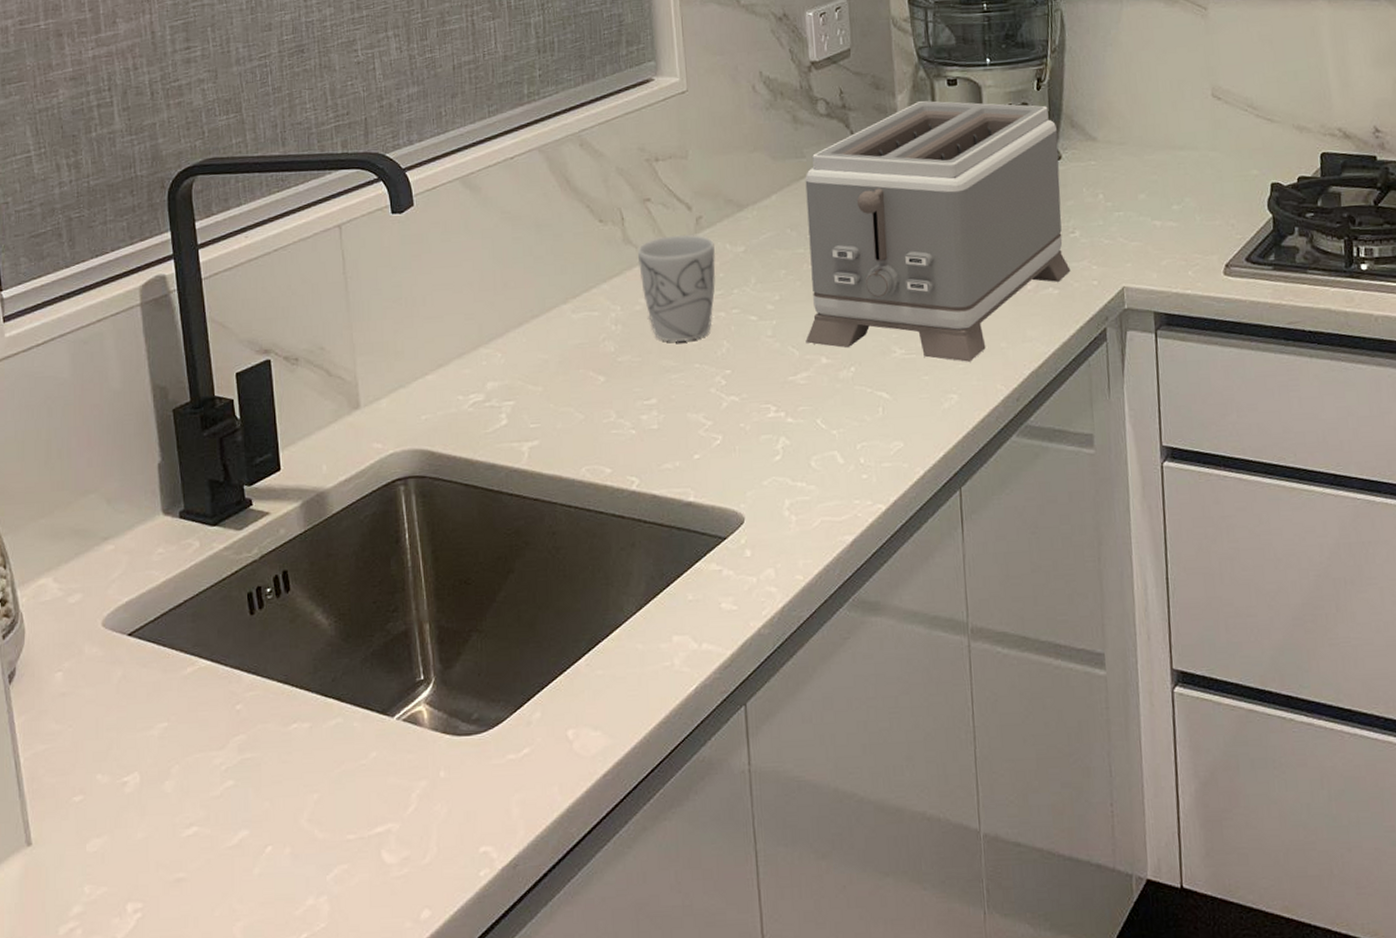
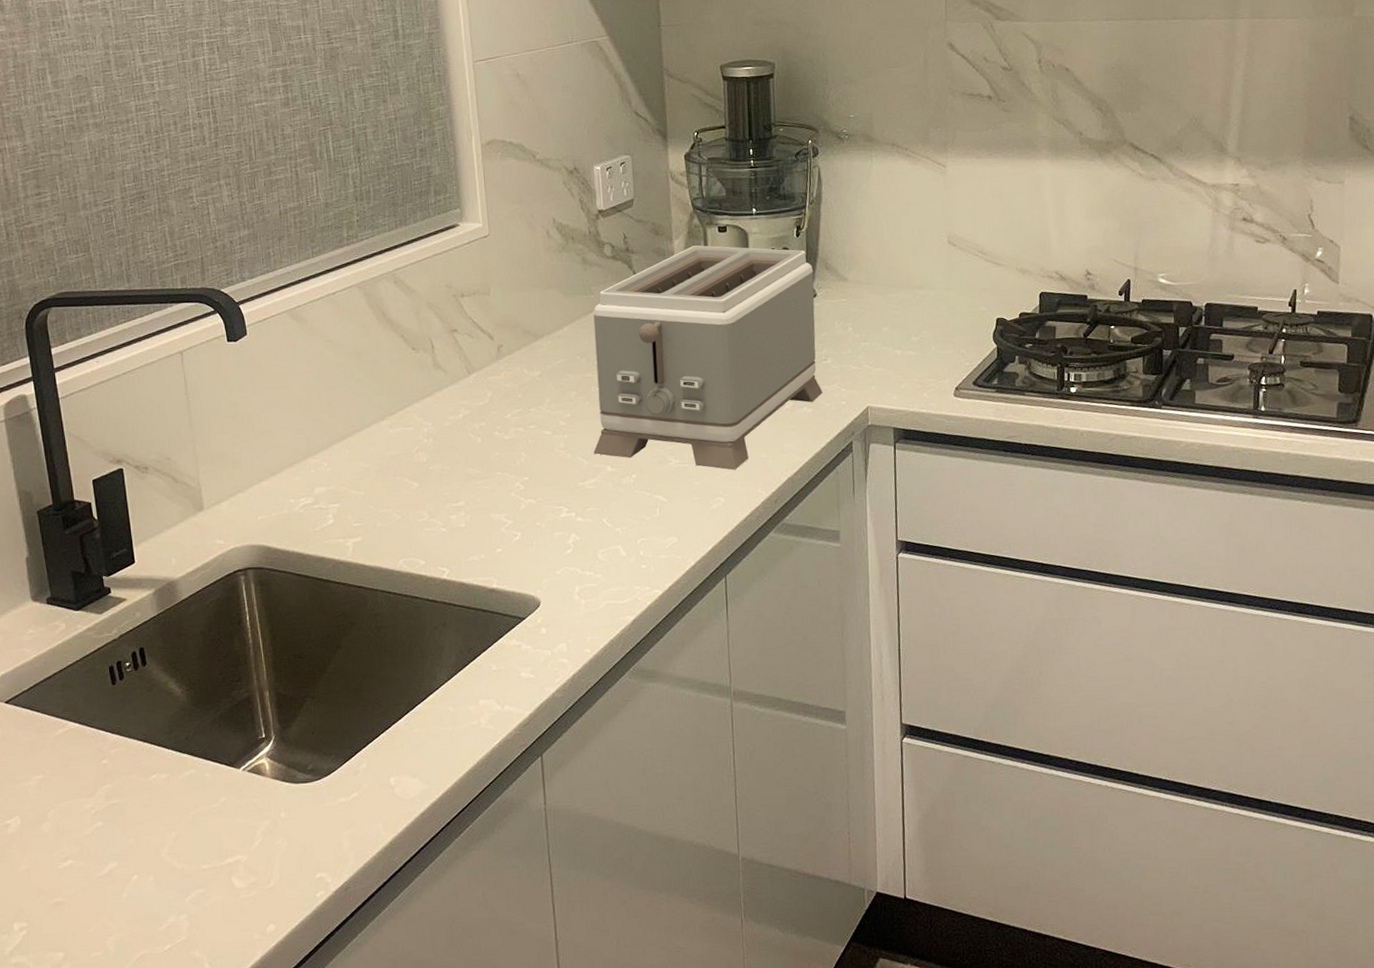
mug: present [637,234,716,343] -> none [446,360,515,454]

